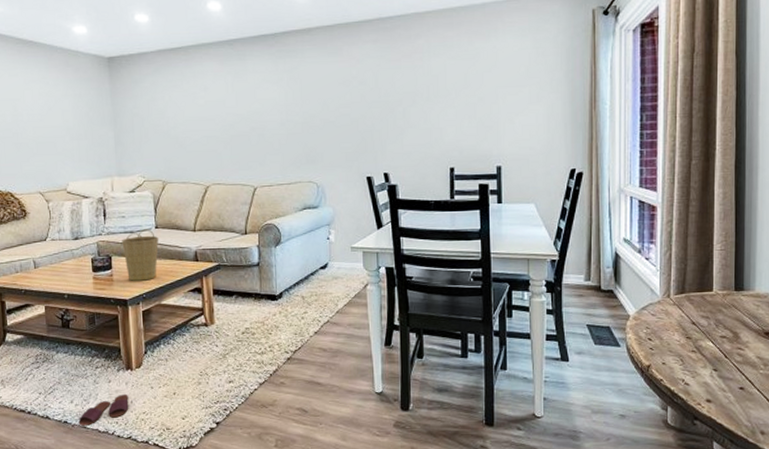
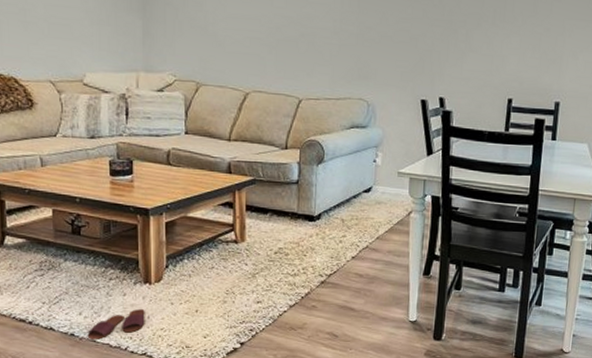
basket: present [122,229,159,281] -> none [145,133,189,190]

